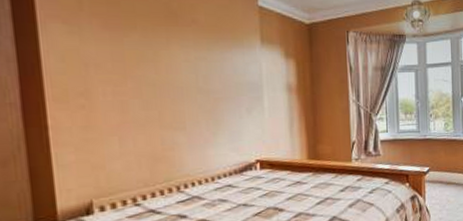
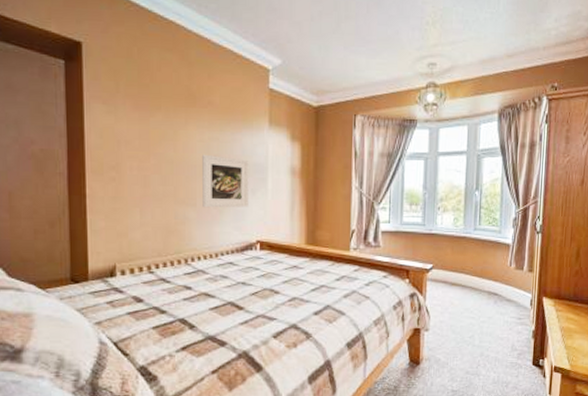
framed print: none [189,74,245,131] -> present [202,154,249,208]

